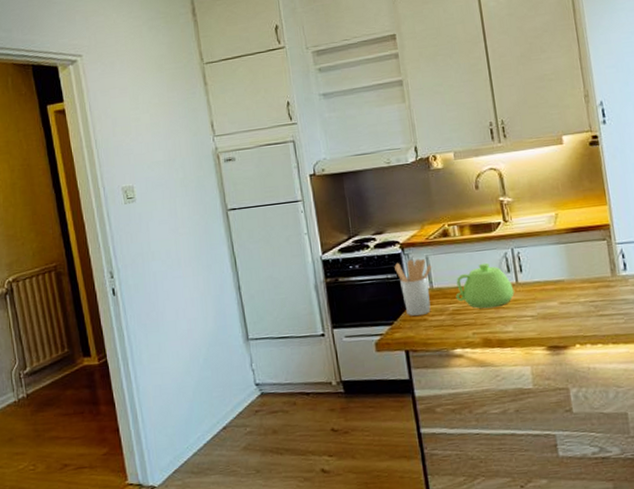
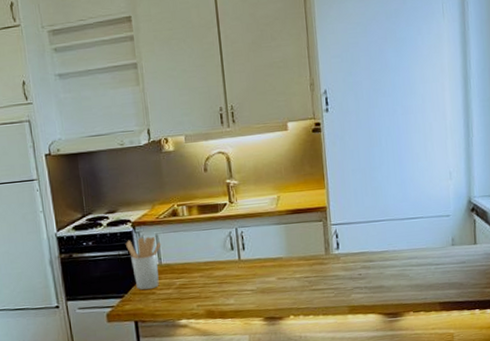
teapot: present [455,262,515,309] -> none [182,241,237,283]

